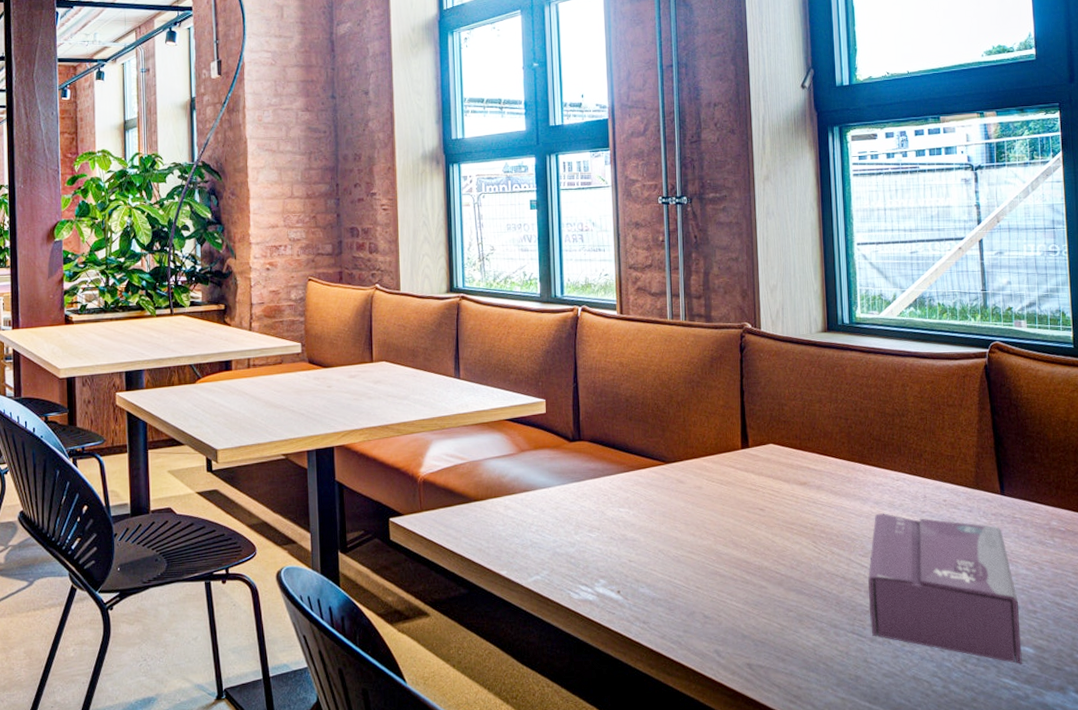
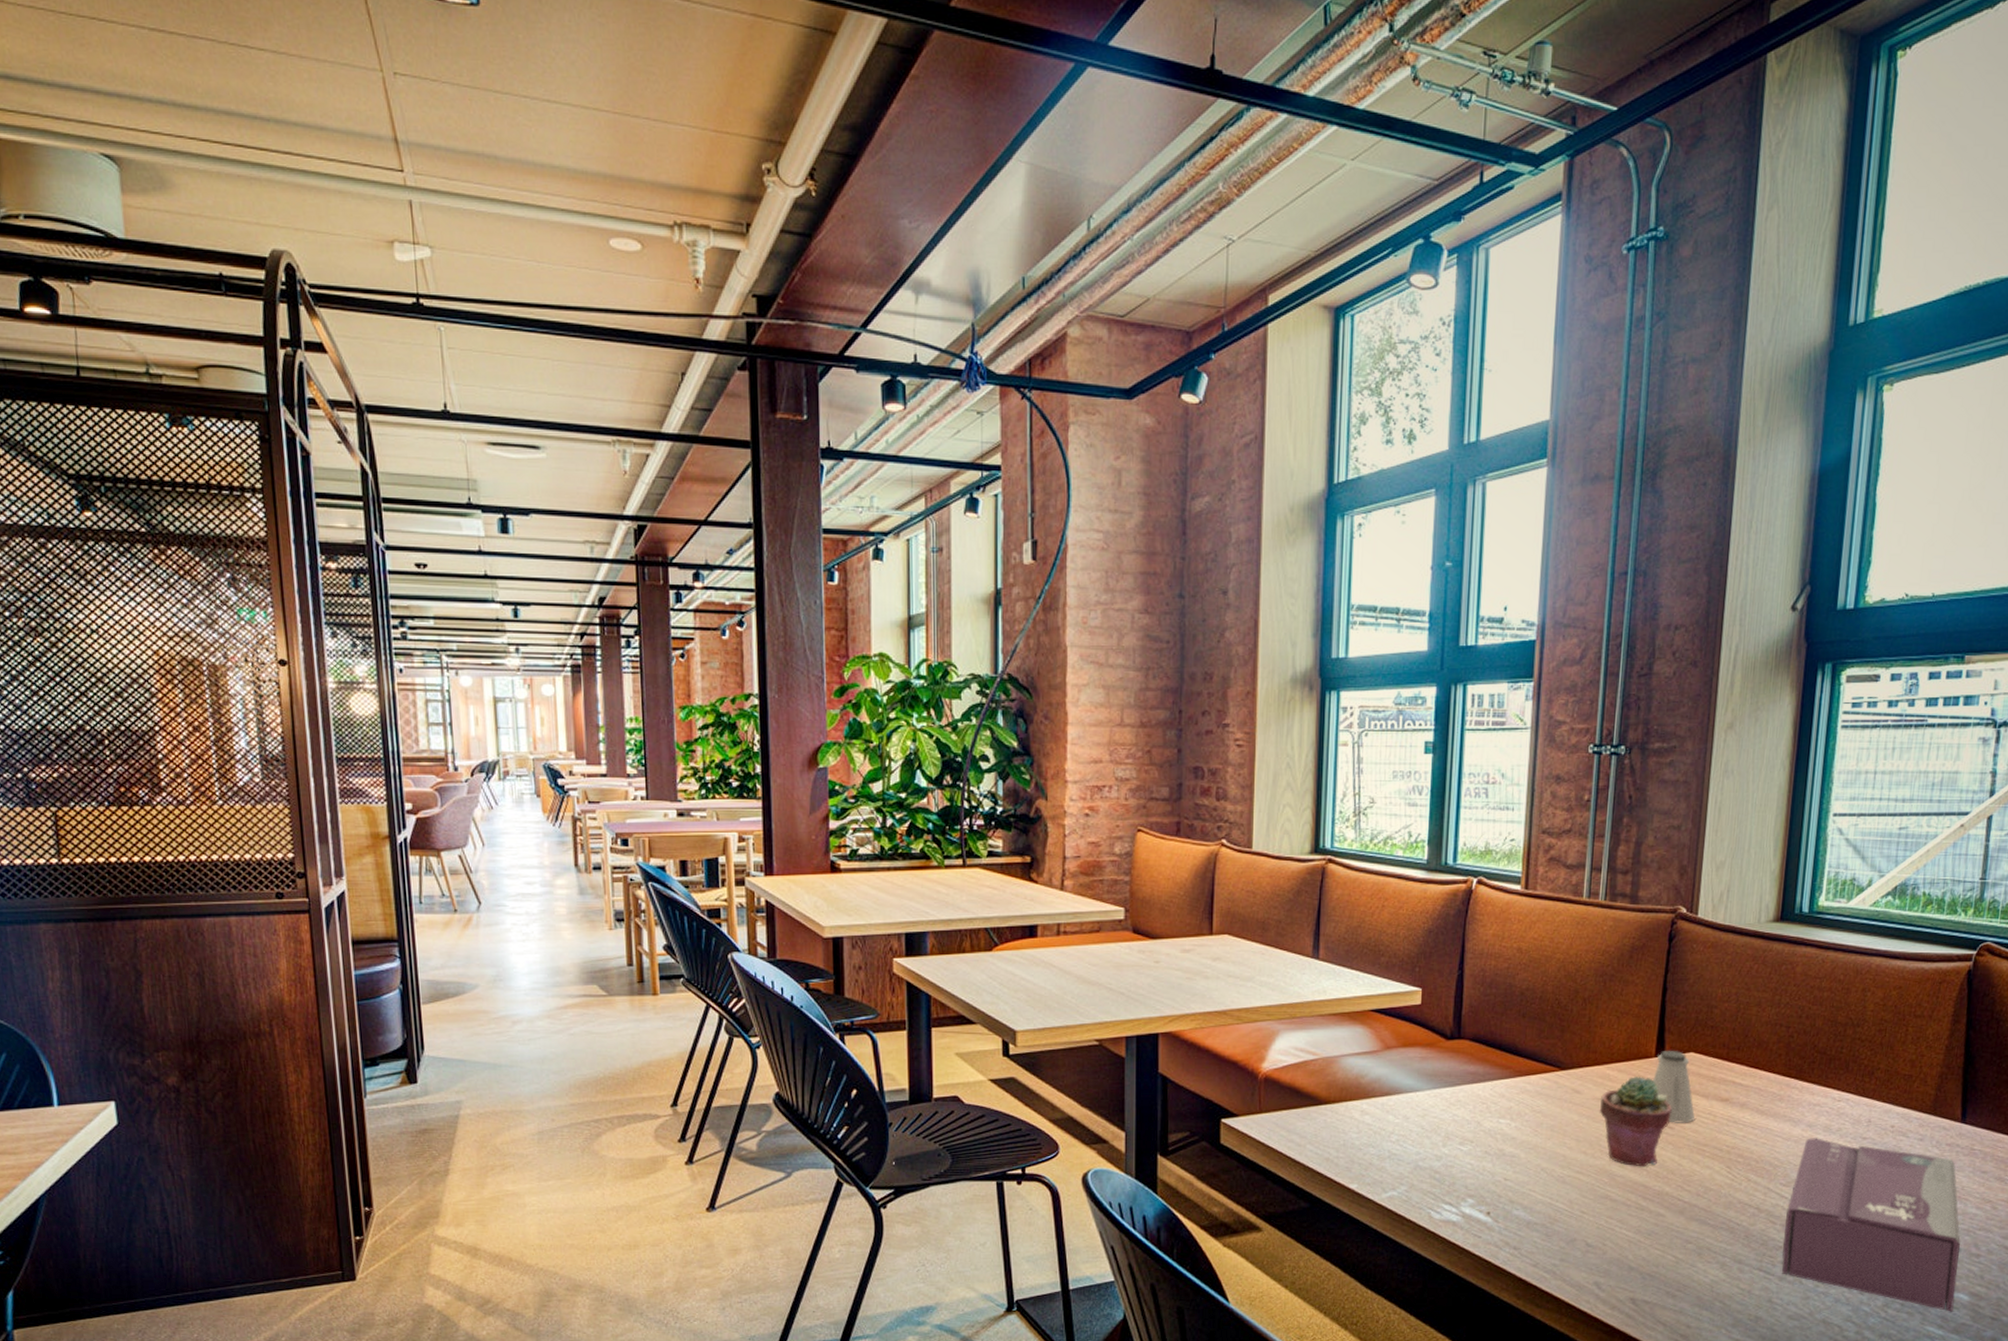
potted succulent: none [701,466,761,545] -> present [1600,1077,1672,1167]
saltshaker: none [741,442,781,506] -> present [1652,1050,1696,1123]

